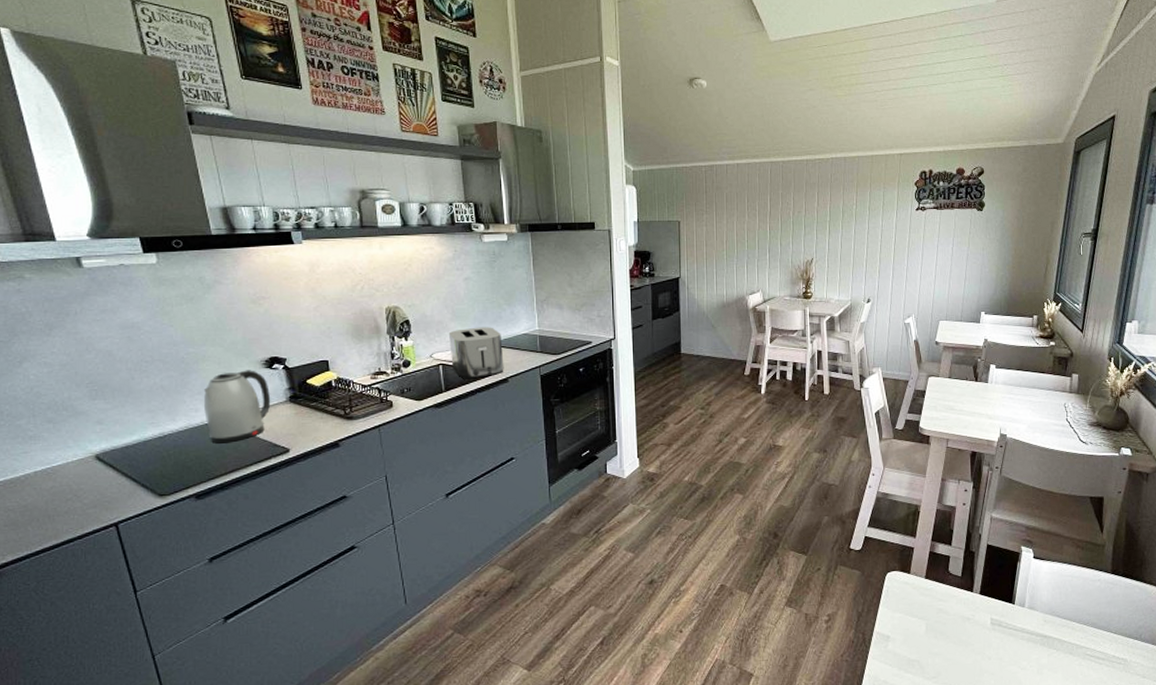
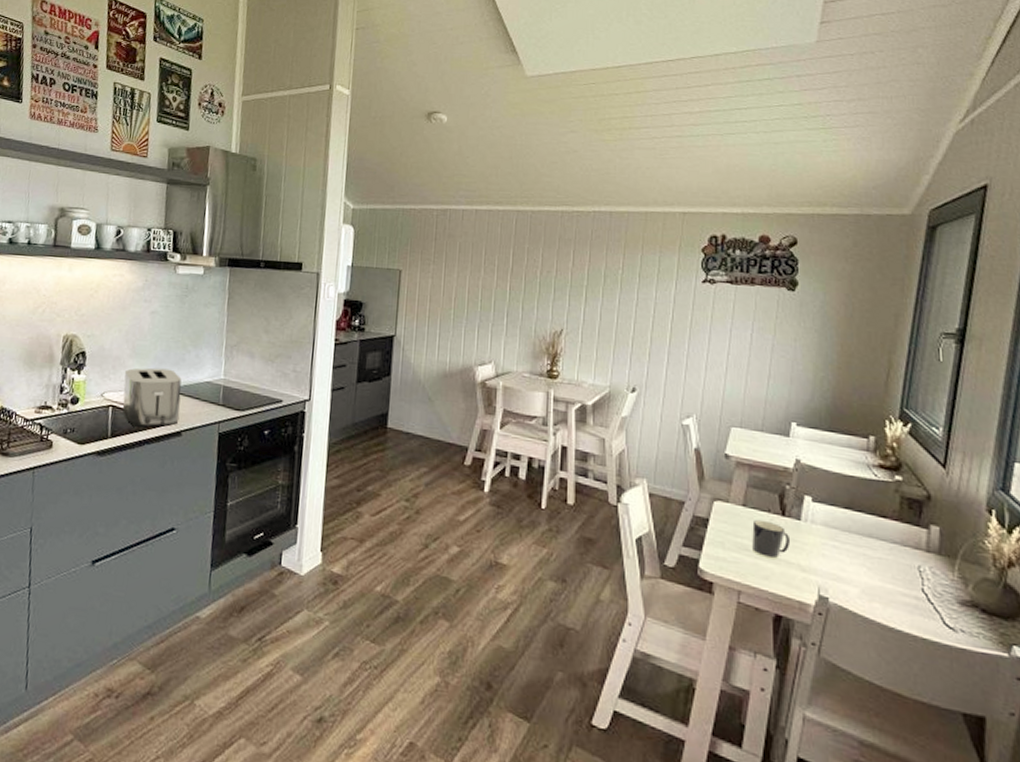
mug: none [955,386,981,414] -> present [751,519,790,560]

